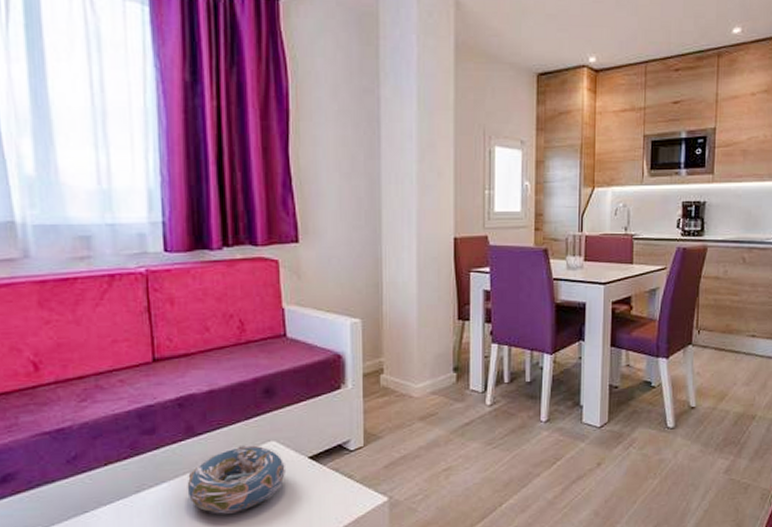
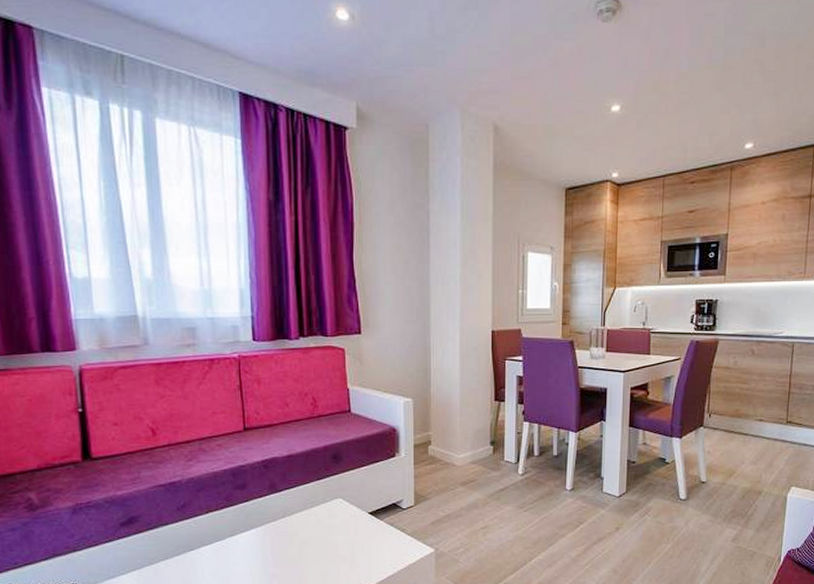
decorative bowl: present [187,445,287,514] -> none [270,501,351,557]

